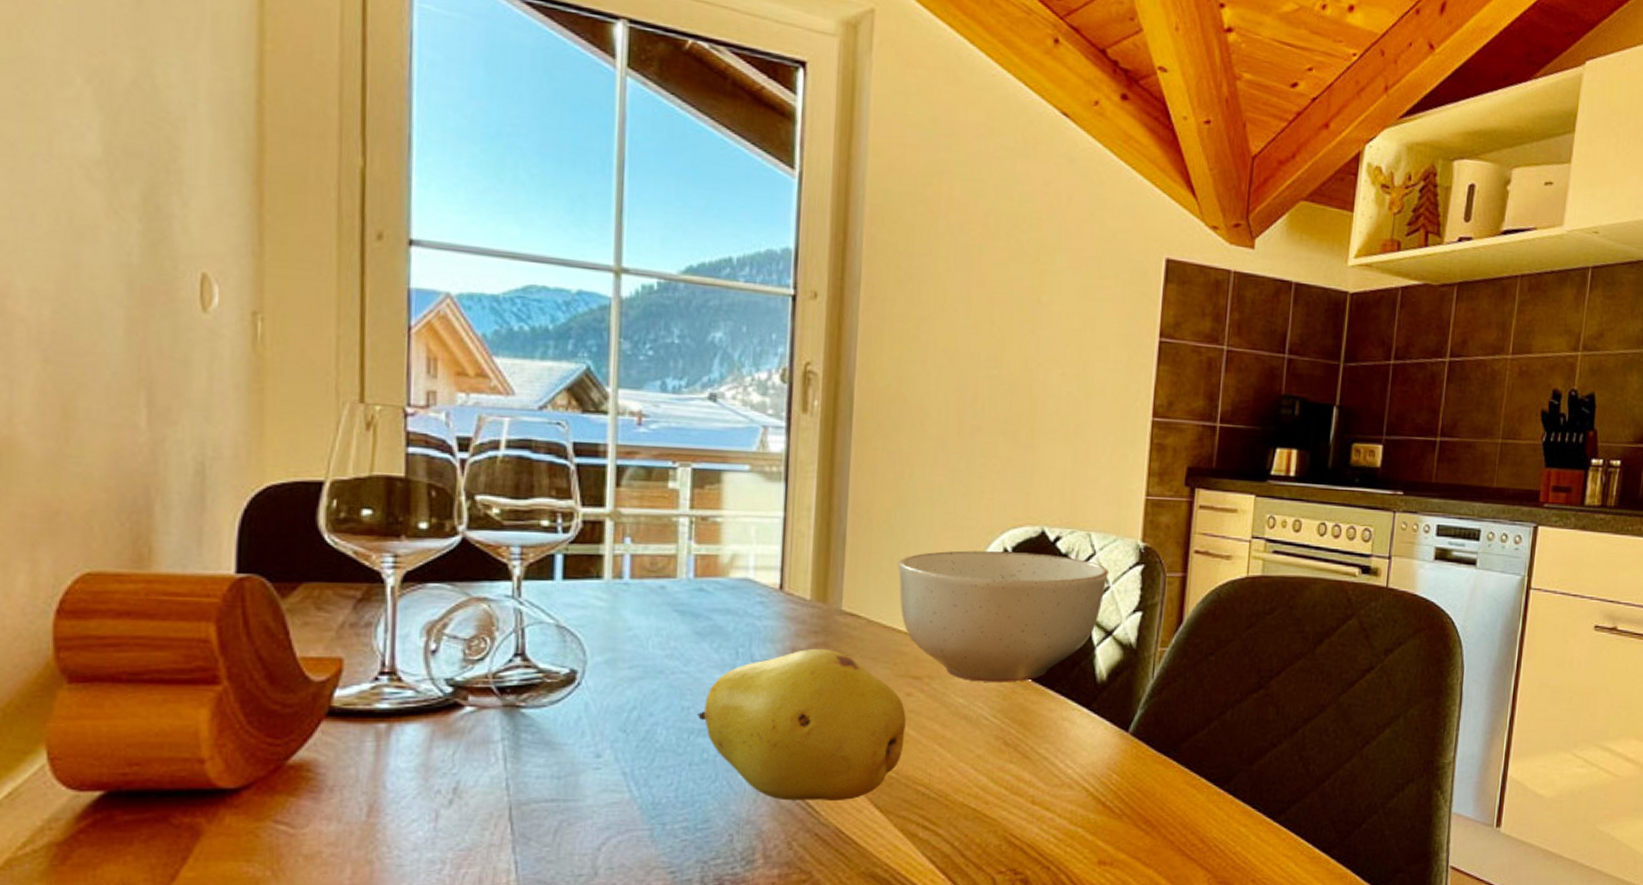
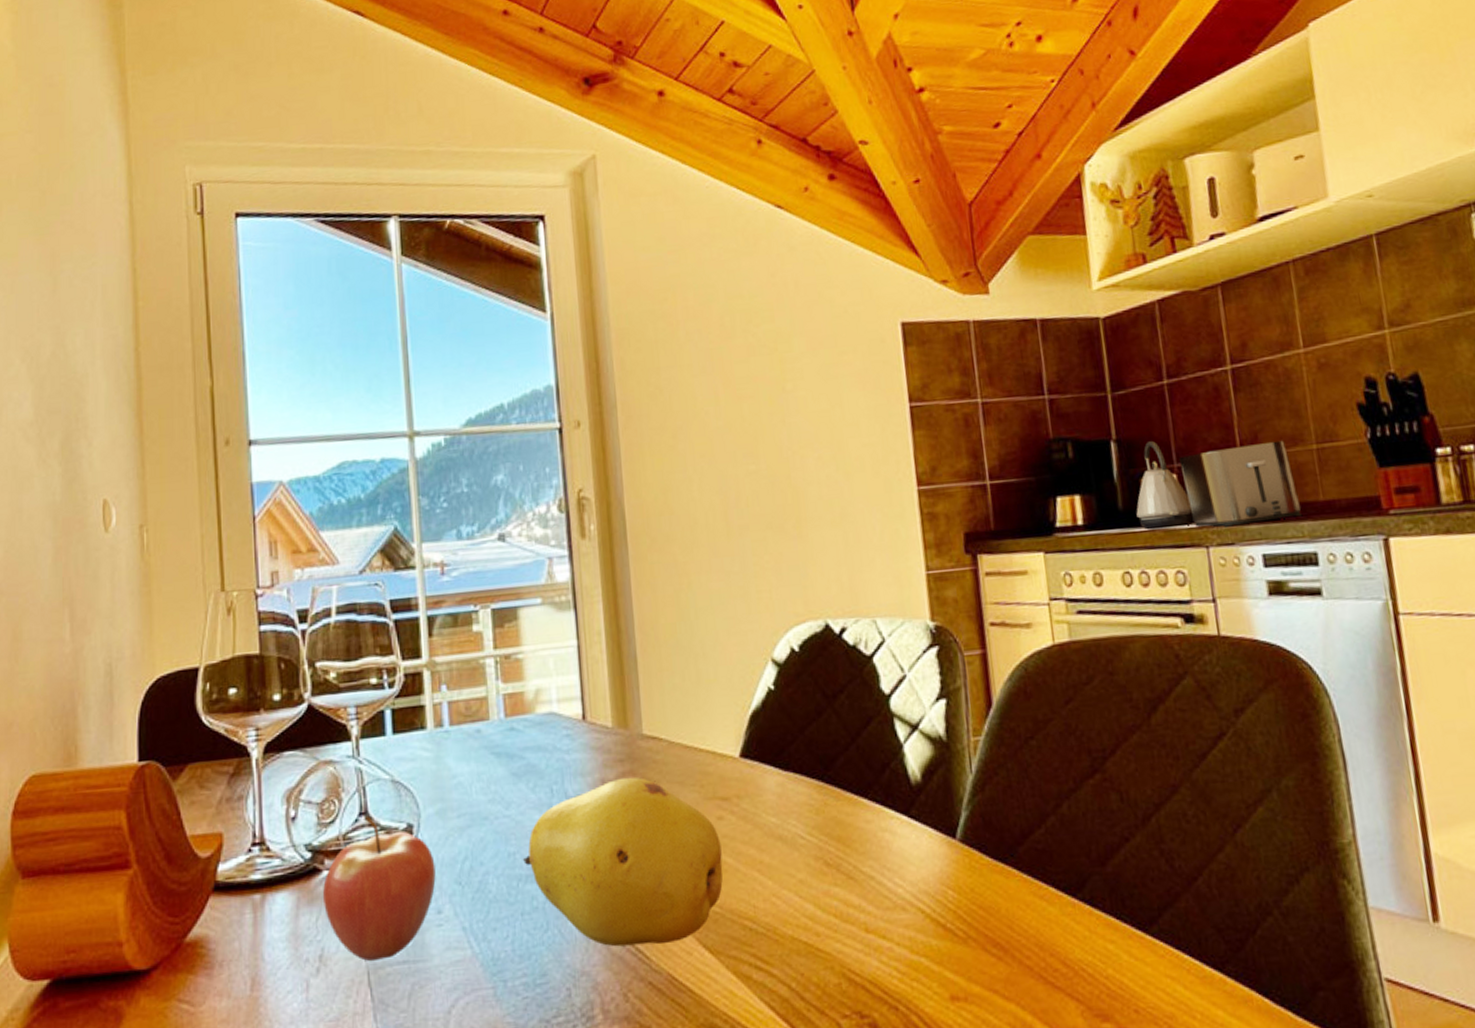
fruit: none [463,657,598,798] -> present [323,815,436,962]
bowl: present [897,550,1109,682] -> none [688,648,903,797]
kettle: none [1342,411,1390,492] -> present [1136,440,1195,530]
toaster: none [1387,429,1478,498] -> present [1179,440,1303,527]

